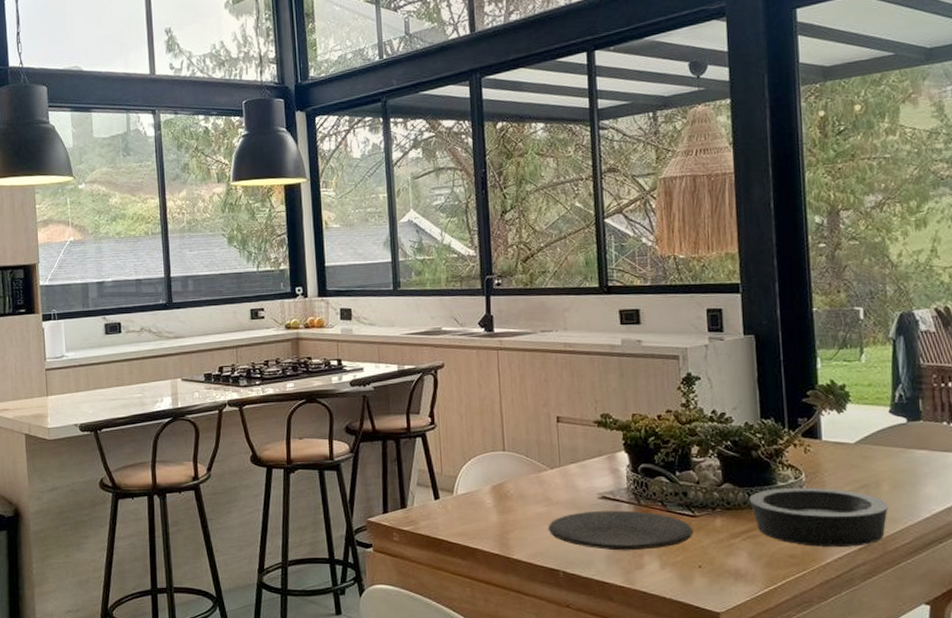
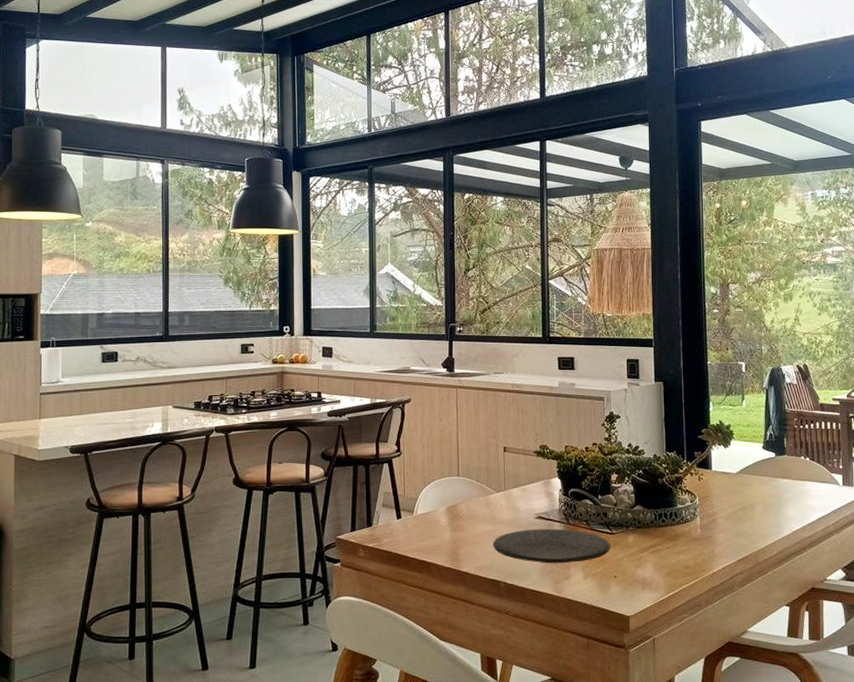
bowl: present [749,487,888,547] -> none [655,509,760,559]

